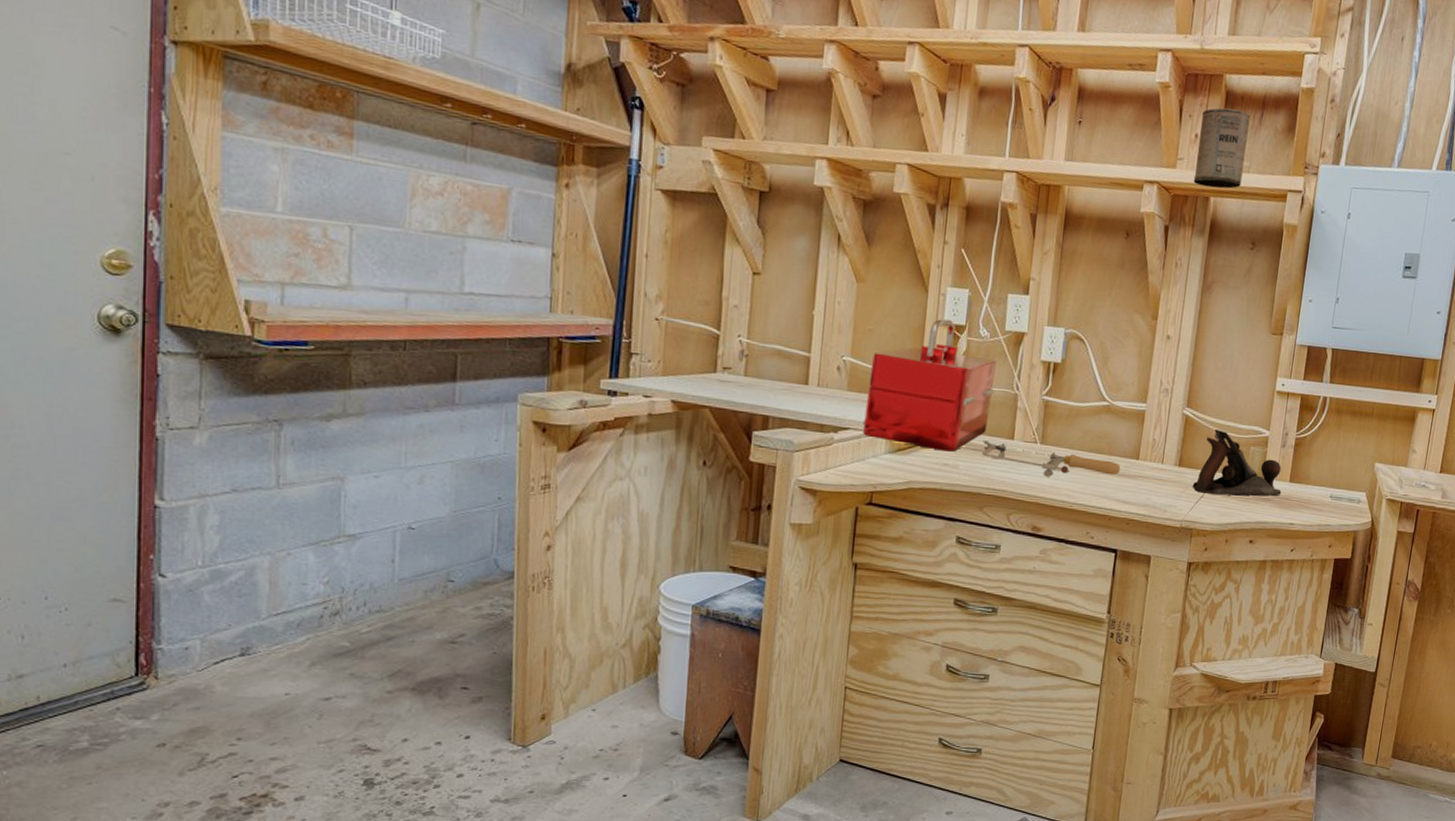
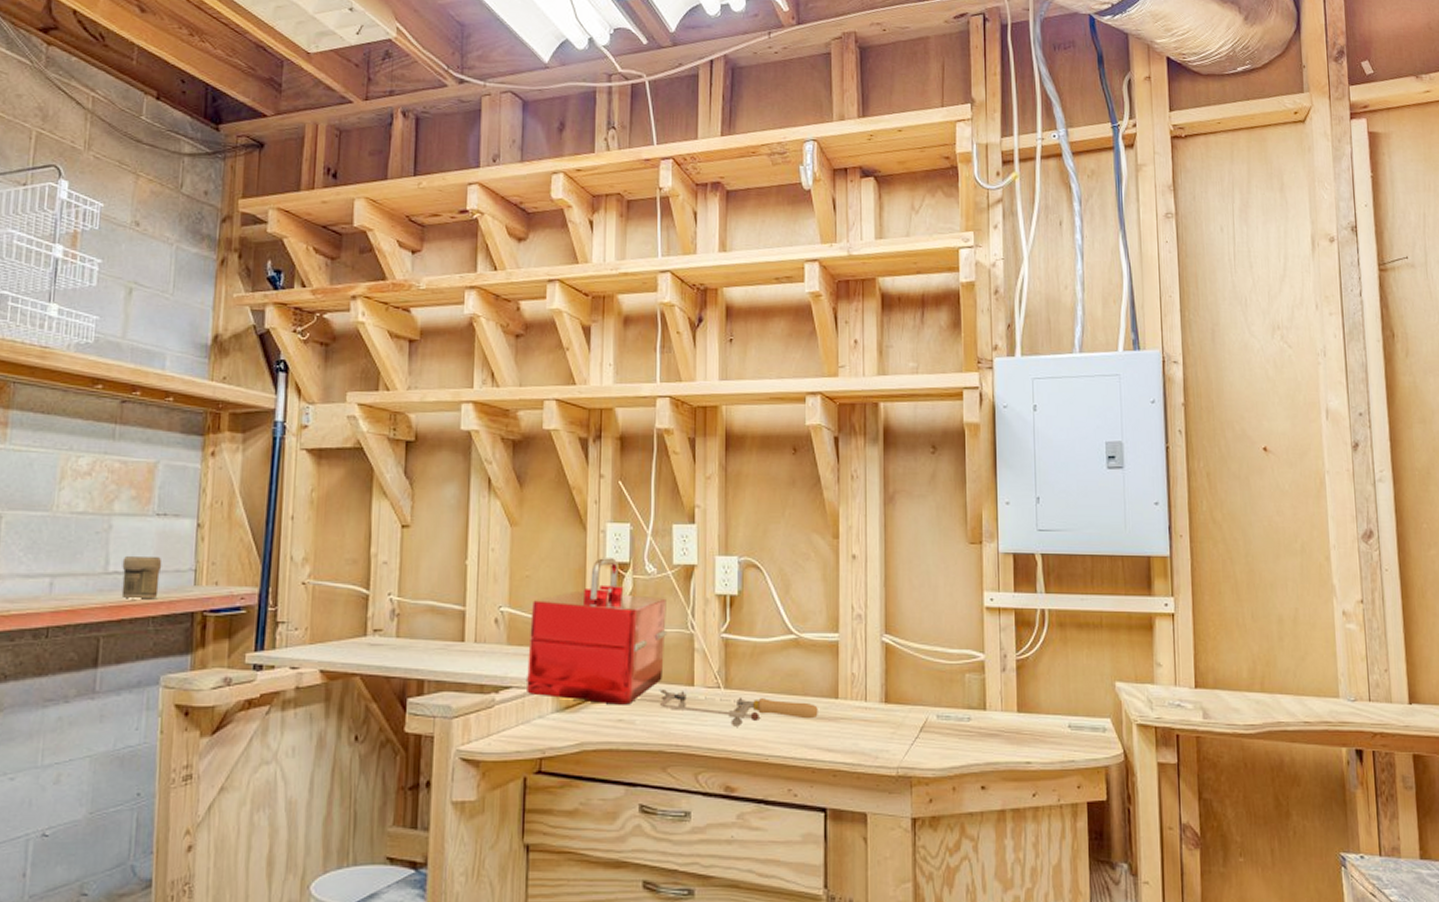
jar: none [477,278,518,323] -> present [121,555,162,600]
hand plane: present [1192,429,1282,496] -> none [904,657,1010,734]
paint can: present [1193,107,1250,189] -> none [858,311,911,393]

